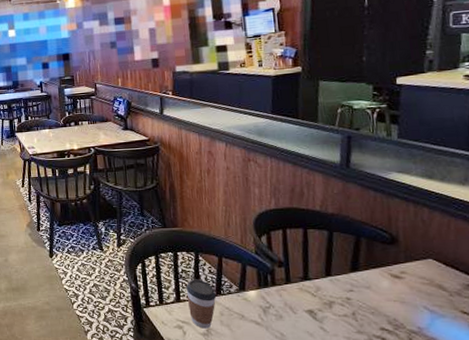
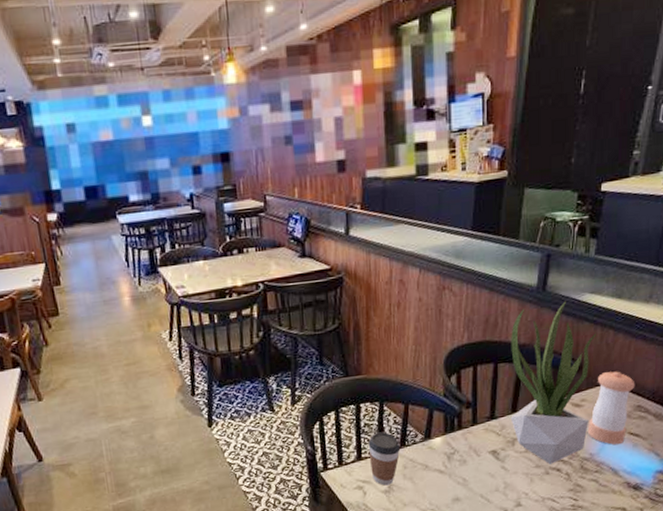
potted plant: none [318,178,412,332] -> present [510,301,596,464]
pepper shaker: none [411,248,462,322] -> present [587,371,635,445]

